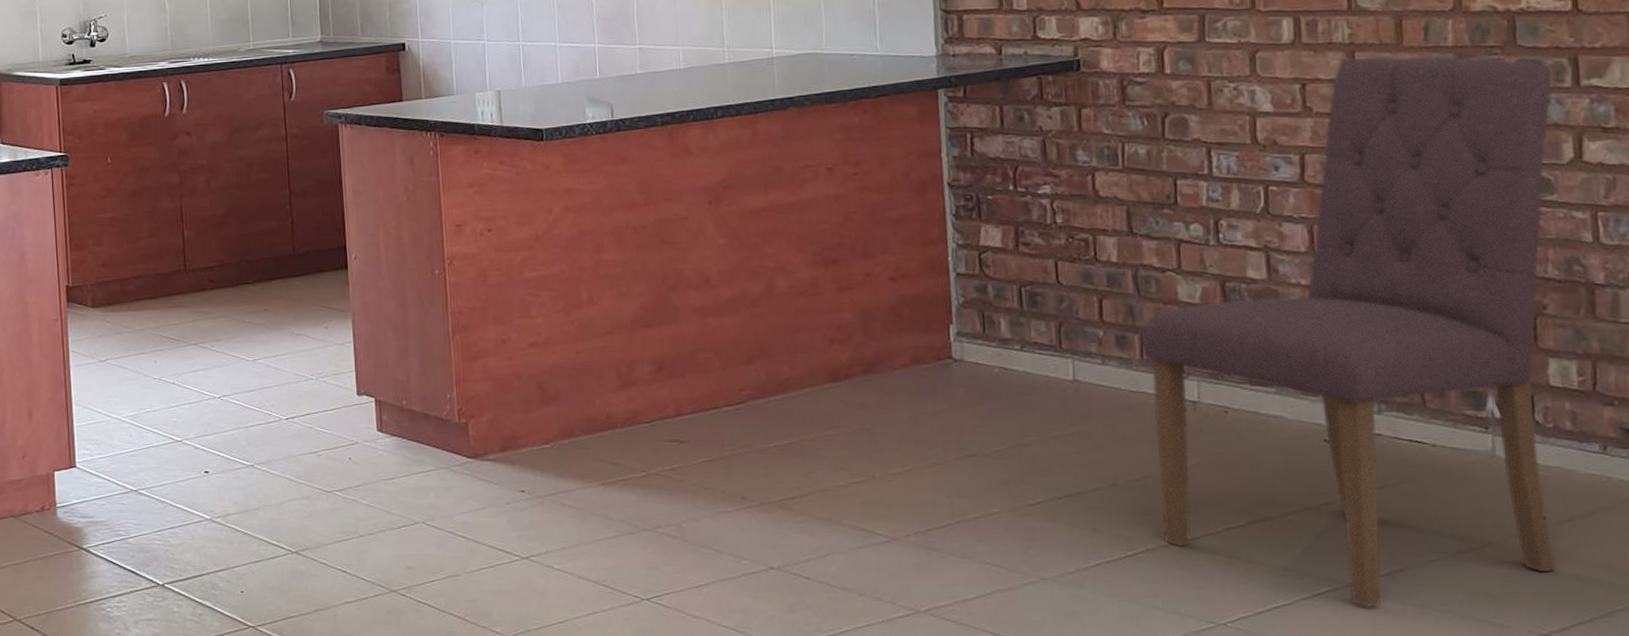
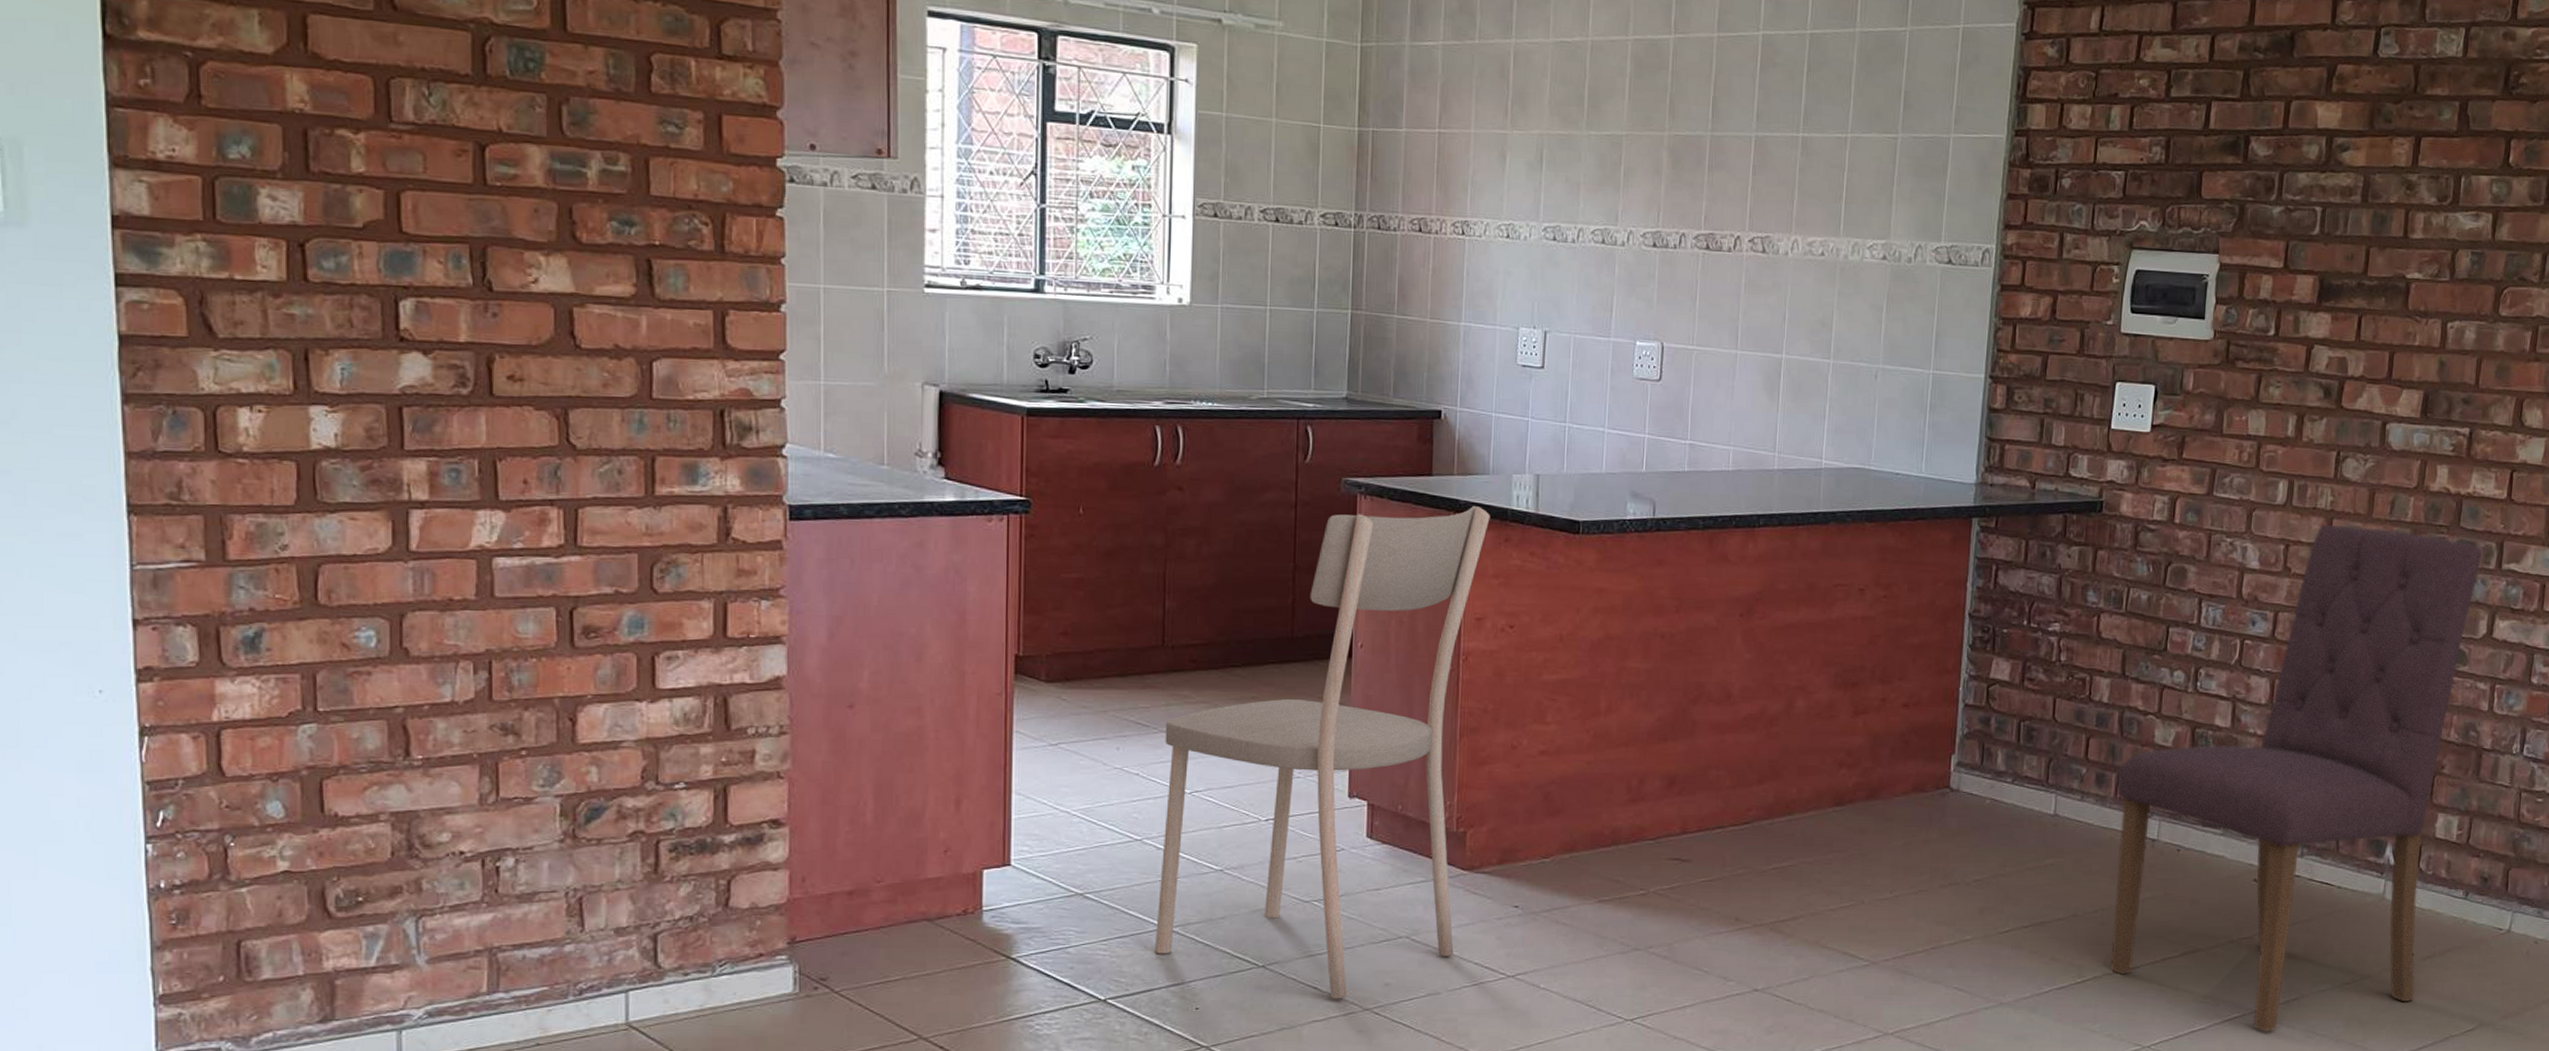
dining chair: none [193,124,468,582] -> present [1154,505,1490,999]

